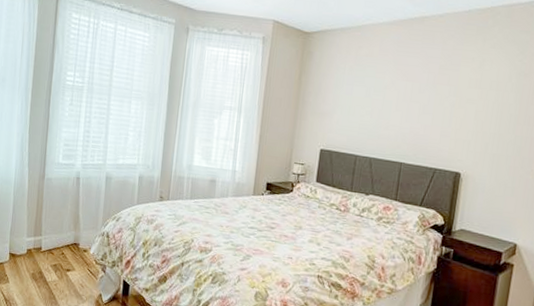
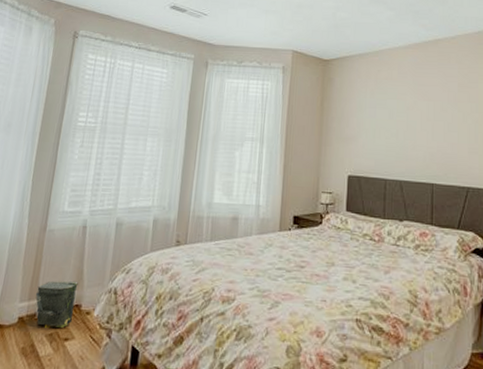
bag: none [40,222,76,261] -> present [36,280,79,328]

